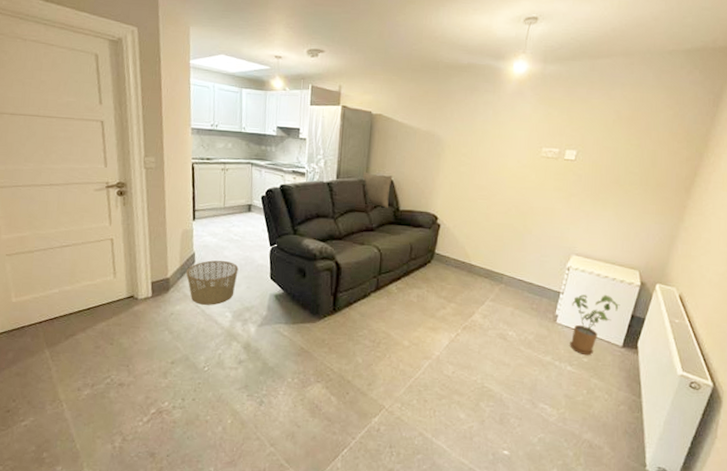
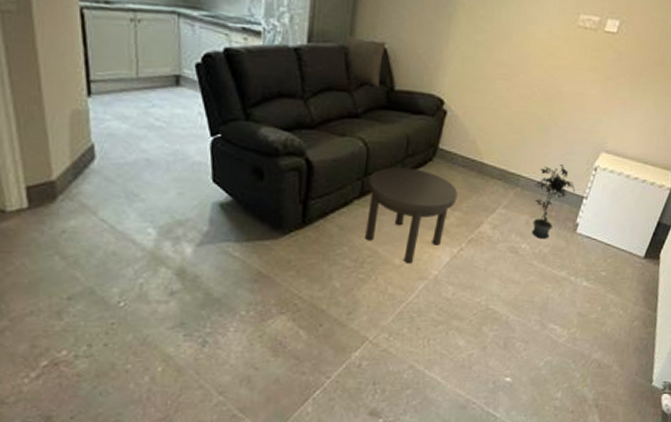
basket: present [185,260,239,305] -> none [81,155,164,219]
side table: none [380,268,452,345] -> present [365,167,458,263]
potted plant: none [516,265,553,328] -> present [531,165,576,239]
house plant: present [570,295,620,355] -> none [588,199,648,268]

